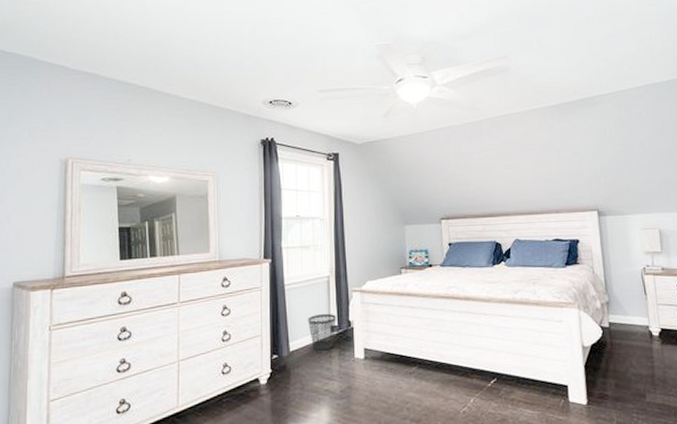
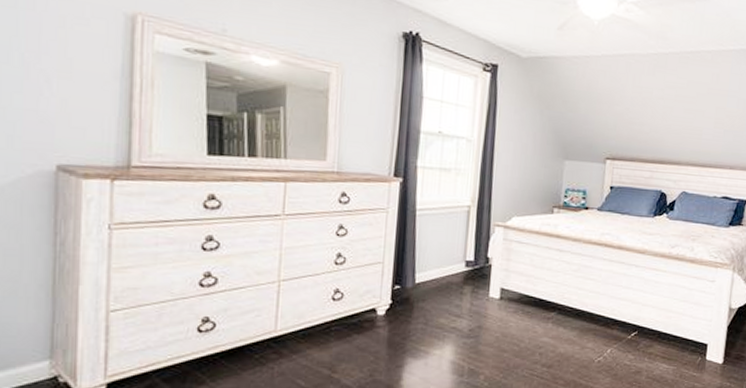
wastebasket: present [308,314,336,351] -> none [439,246,473,286]

